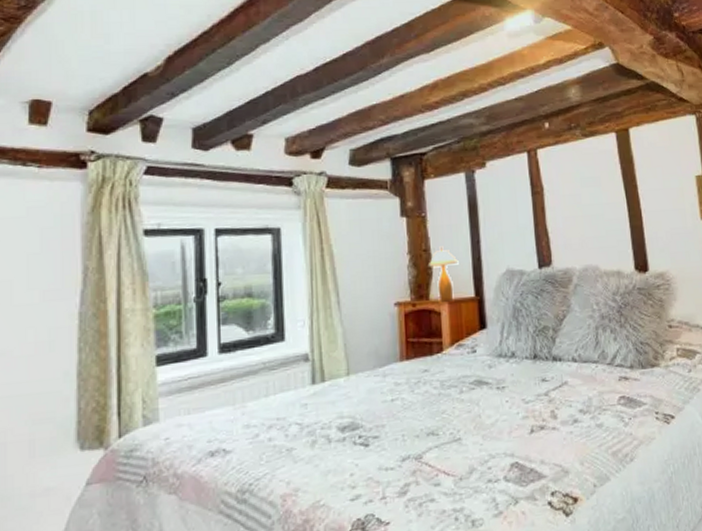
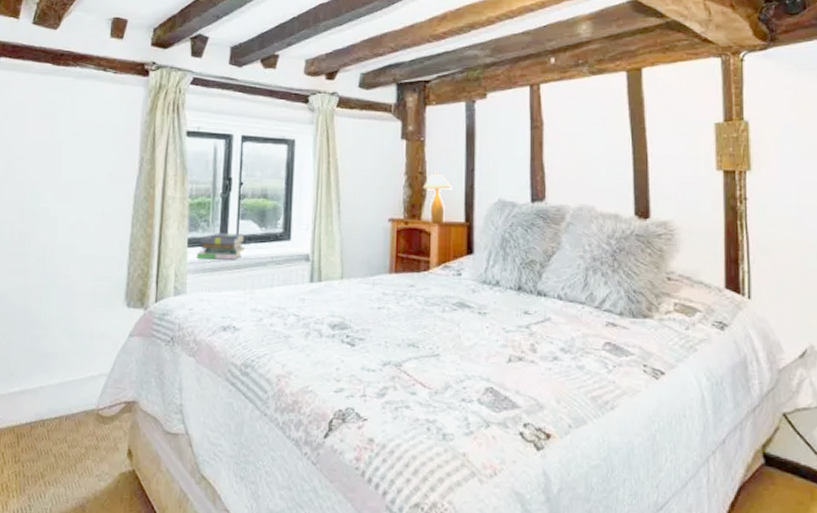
books: none [168,341,231,378] -> present [196,233,246,260]

